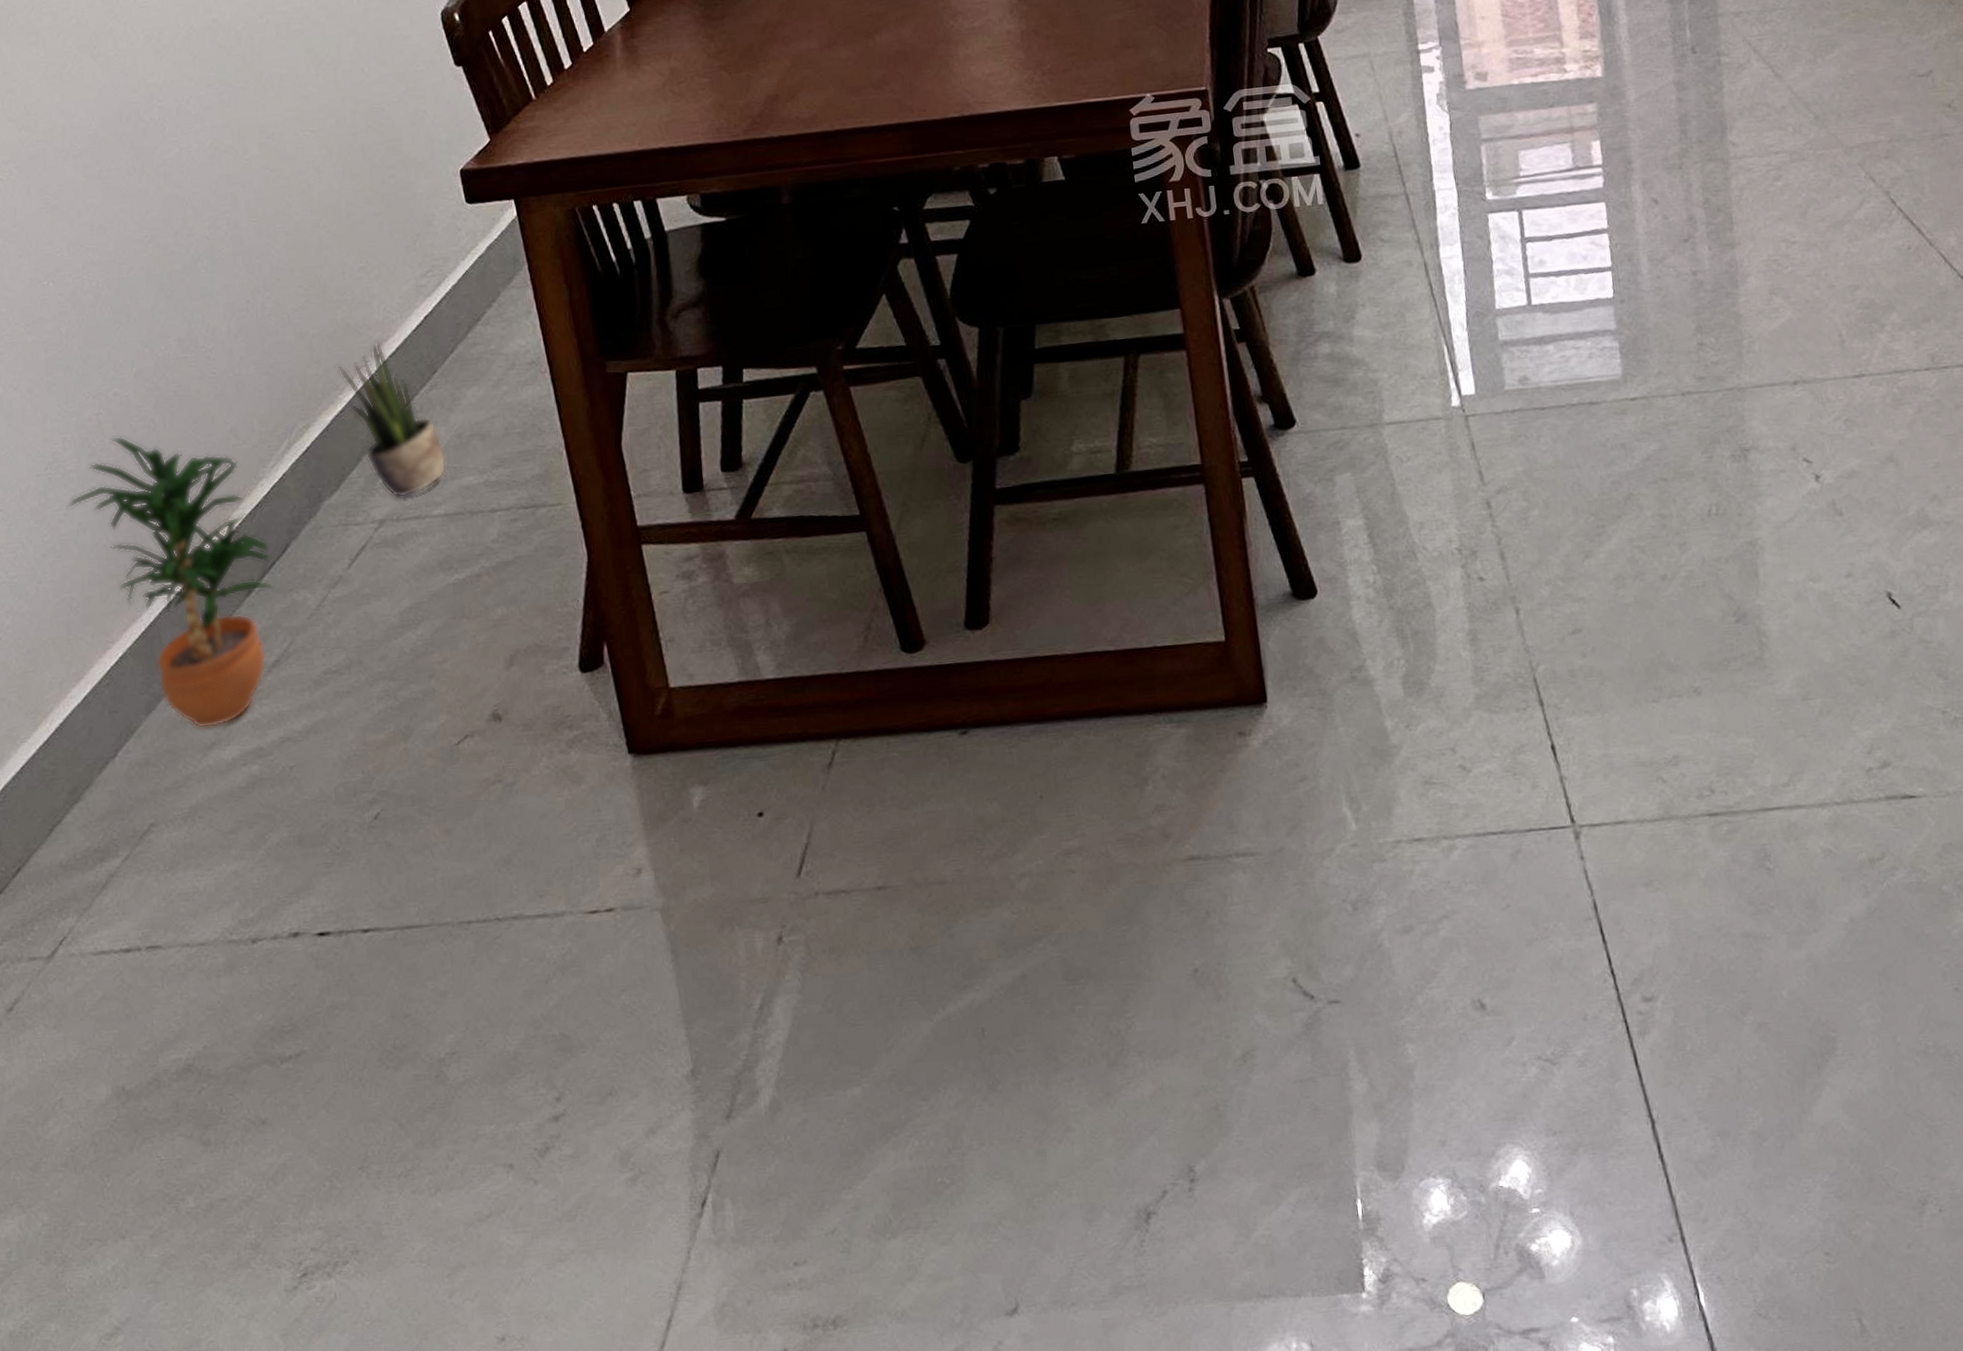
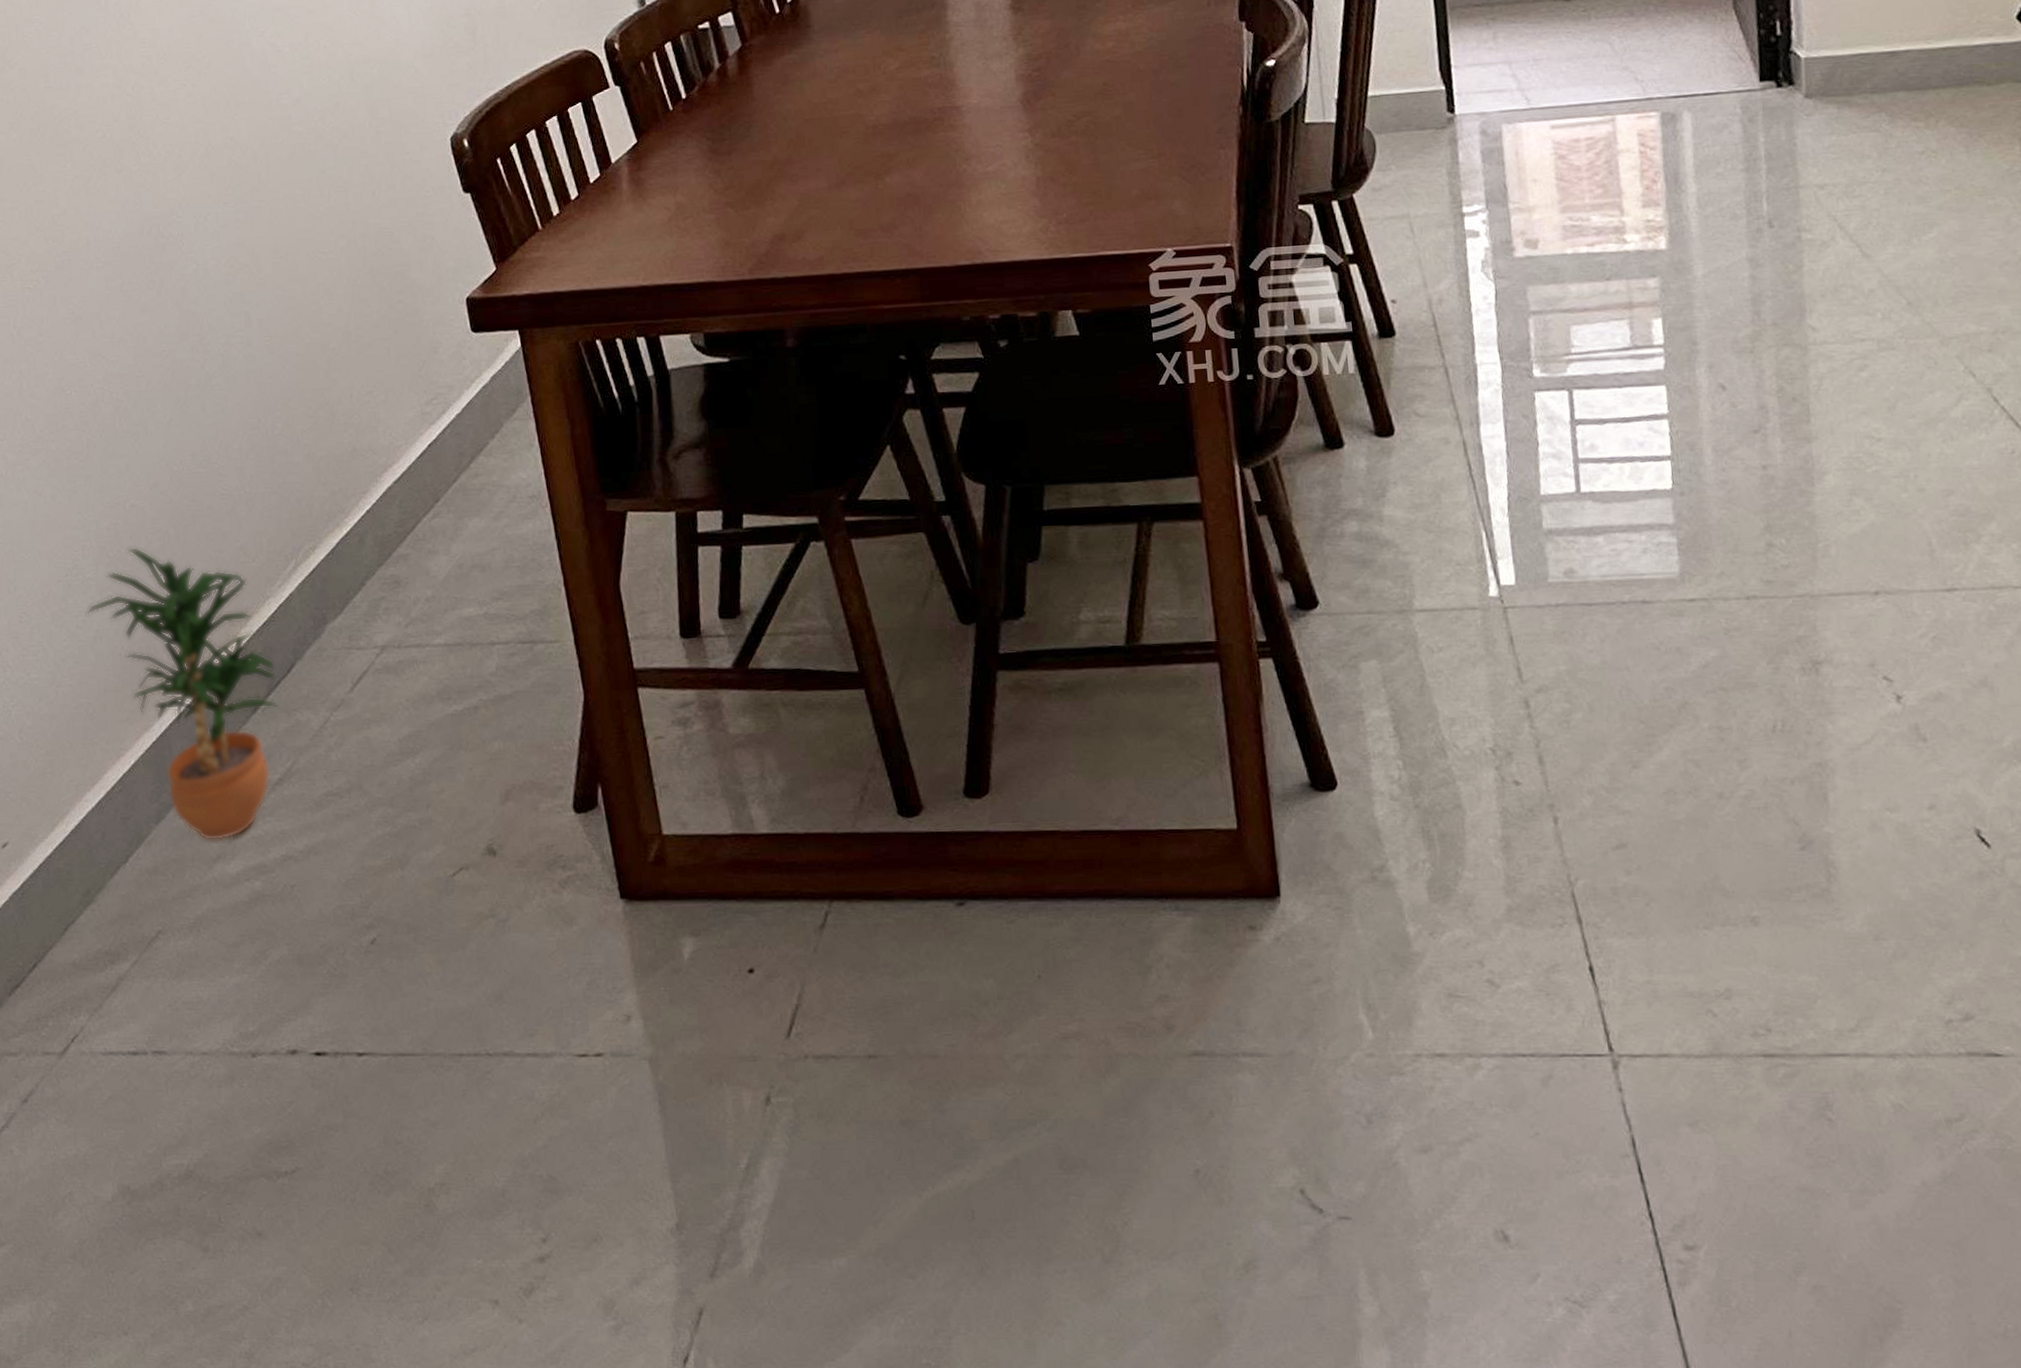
potted plant: present [337,342,446,499] -> none [343,467,447,626]

